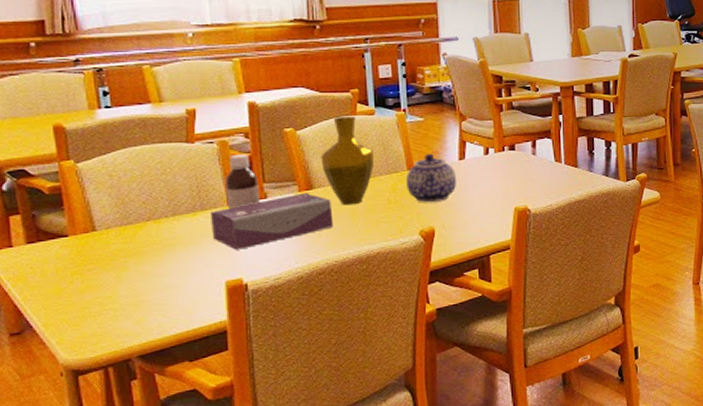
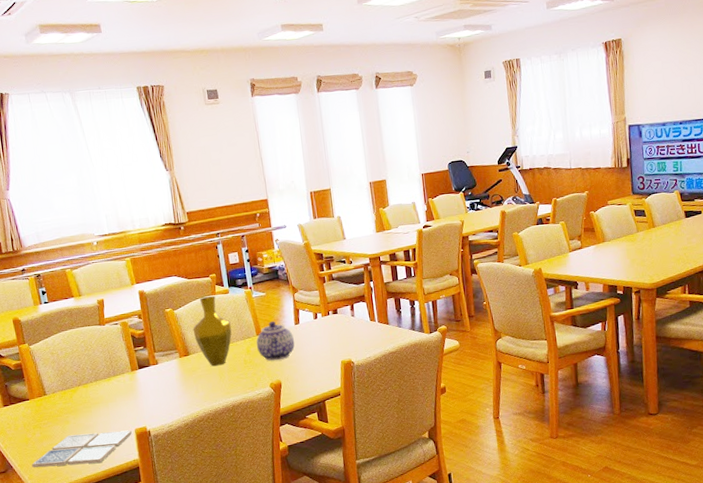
drink coaster: none [64,282,220,329] -> present [32,430,132,468]
tissue box: present [209,192,334,250] -> none [120,357,207,405]
bottle: present [224,154,260,209] -> none [127,331,154,374]

